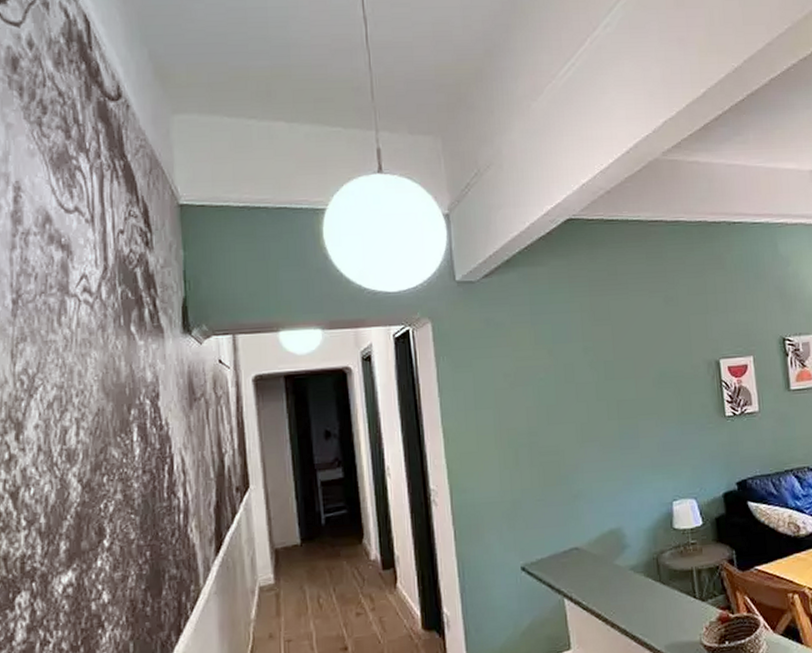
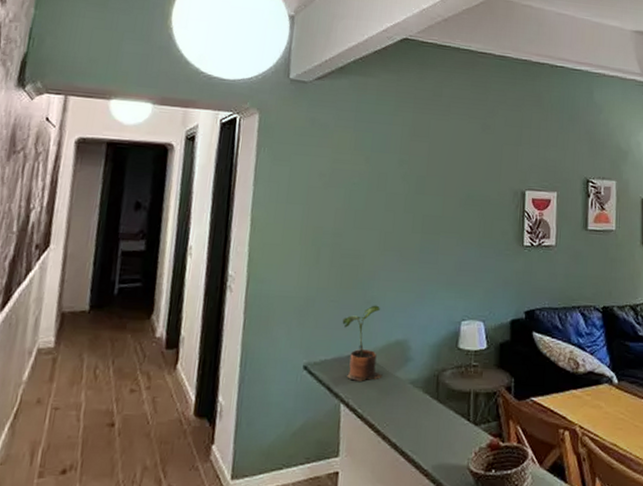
potted plant: none [552,498,602,575] -> present [342,305,383,381]

